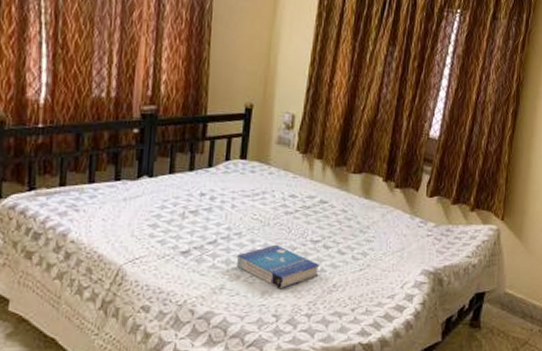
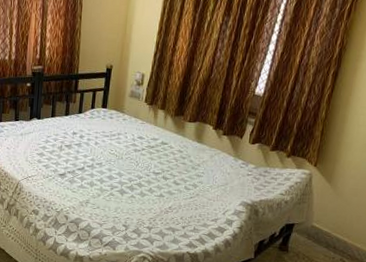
book: present [236,244,320,290] -> none [97,173,159,207]

